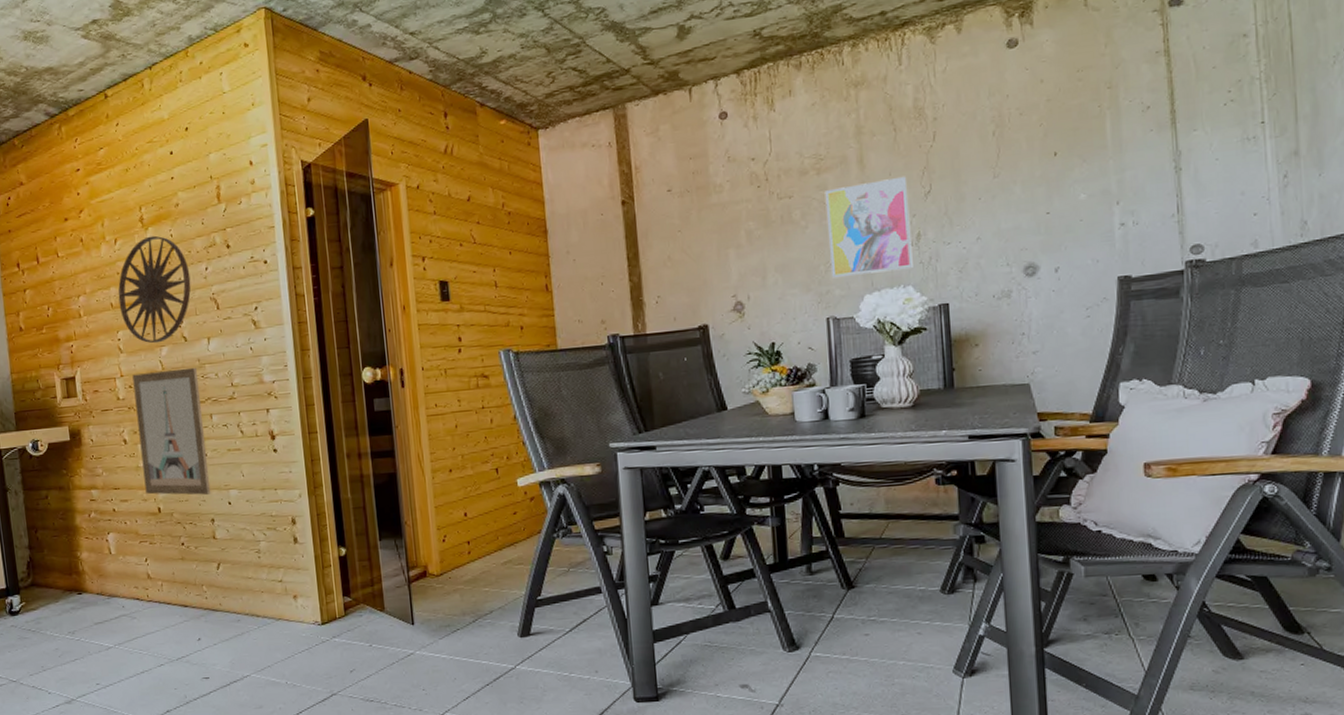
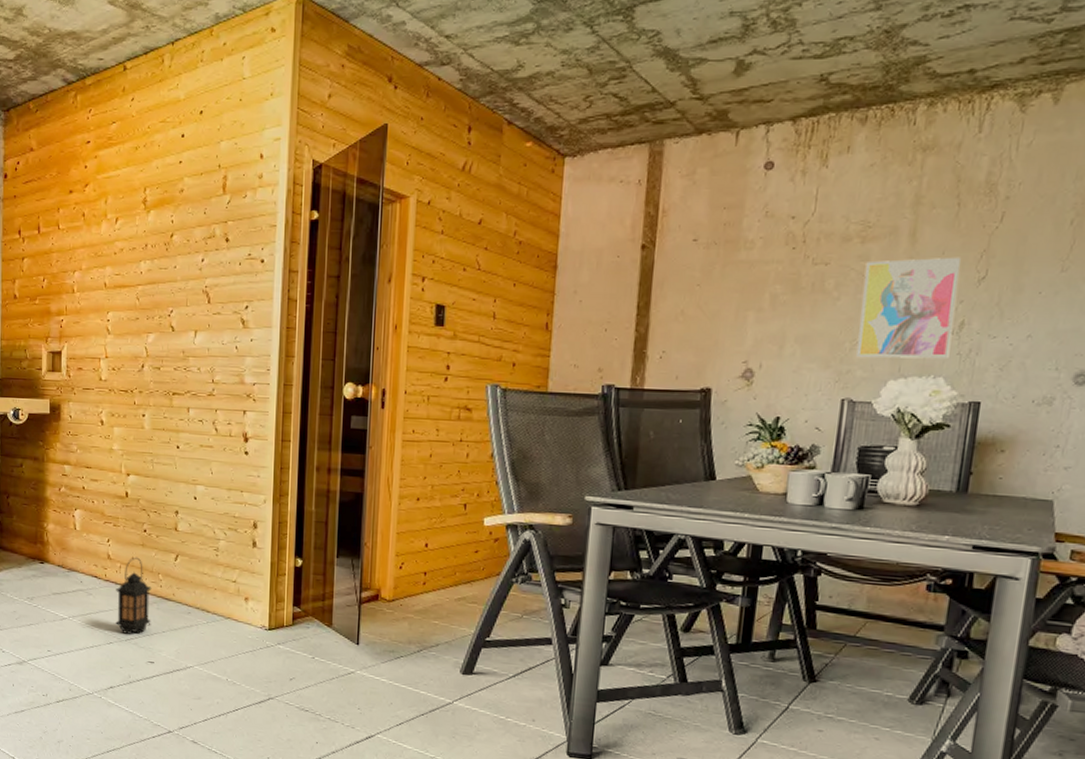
wall art: present [118,235,191,344] -> none [112,219,186,329]
wall art: present [132,367,211,495] -> none [116,357,181,486]
lantern: none [160,572,201,653] -> present [116,557,152,634]

